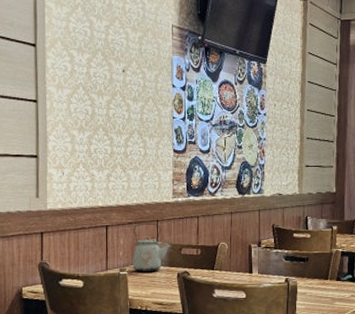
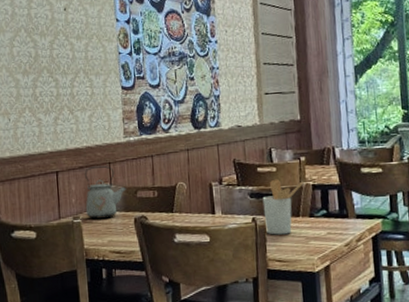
utensil holder: none [296,244,334,295] -> present [262,179,304,235]

